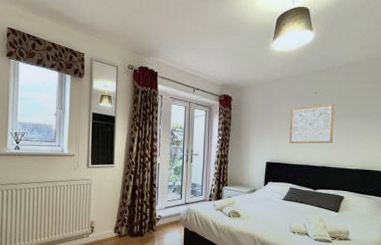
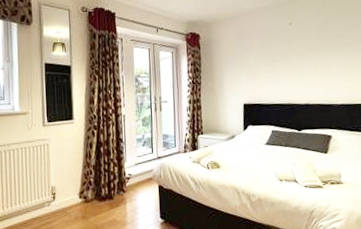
wall art: present [289,104,335,144] -> none [265,34,315,81]

